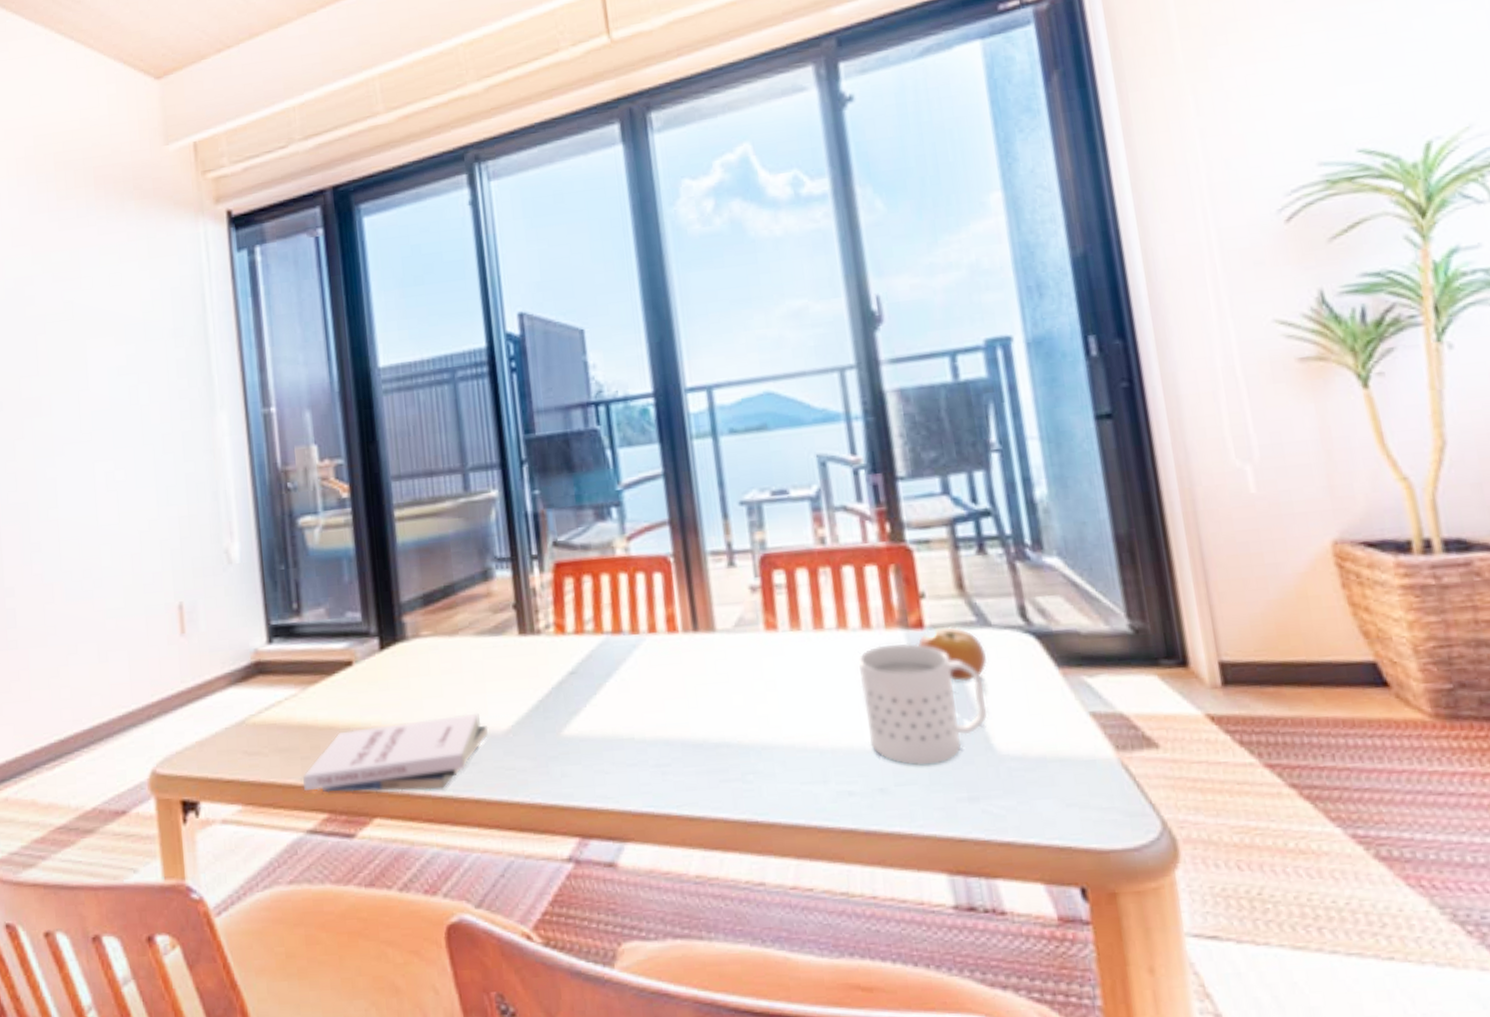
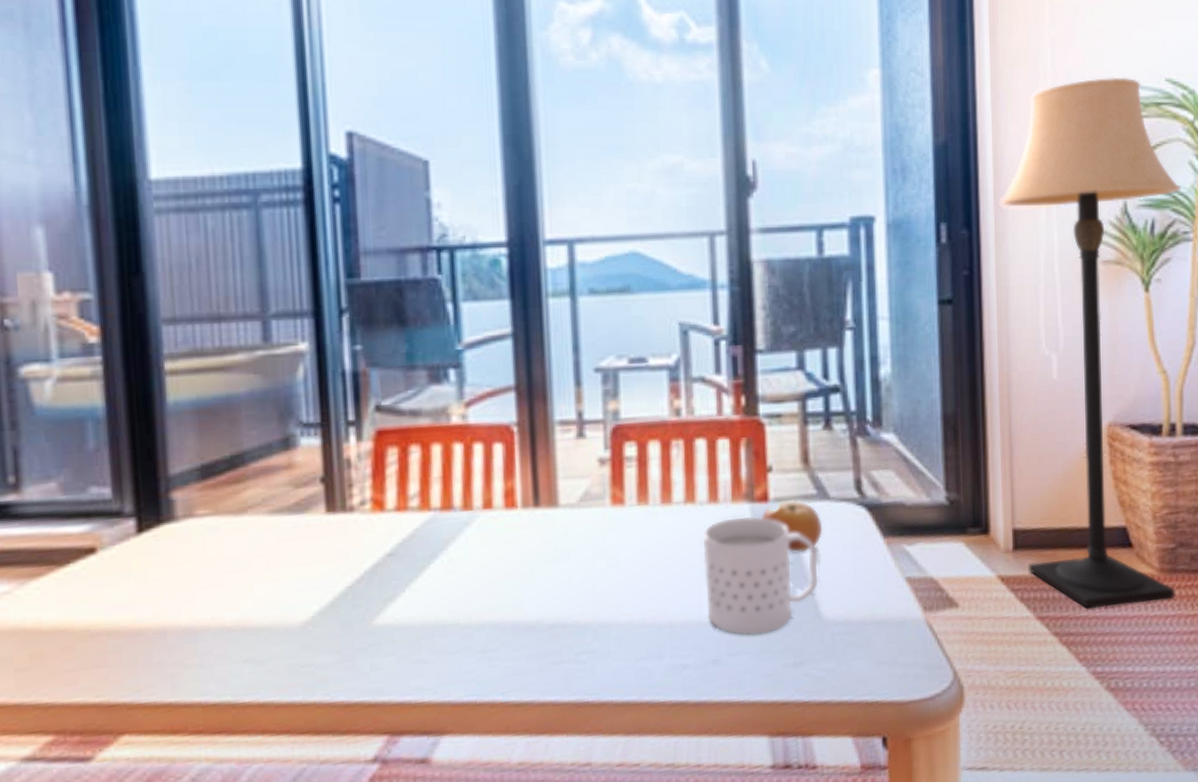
books: present [303,713,489,793] -> none [17,605,281,710]
lamp: none [1160,155,1462,758] -> present [1002,77,1182,609]

